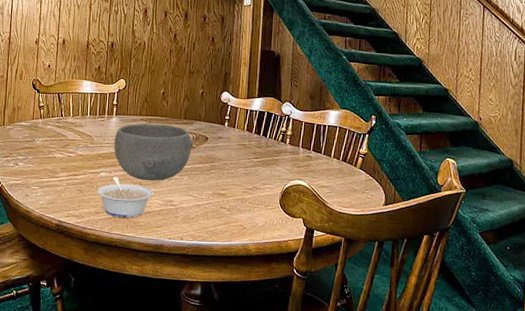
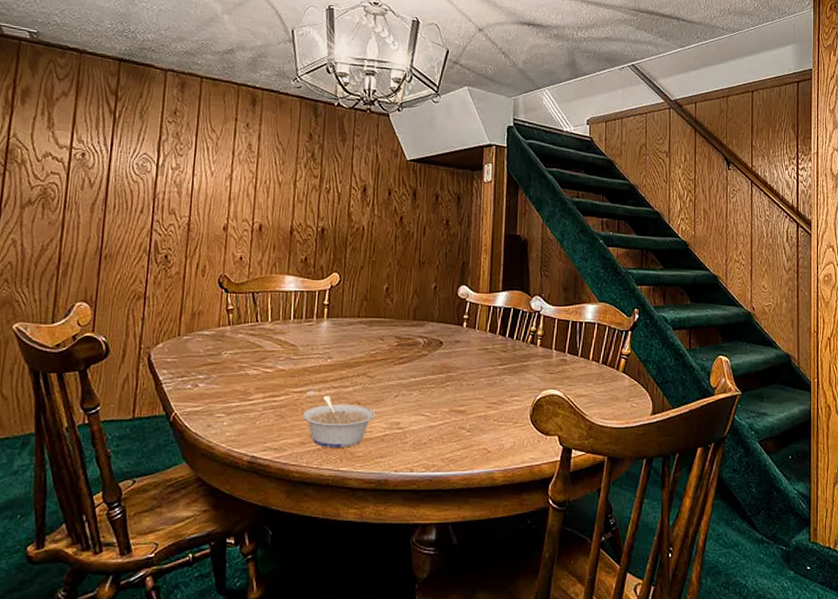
bowl: present [114,123,194,181] -> none [324,327,425,399]

